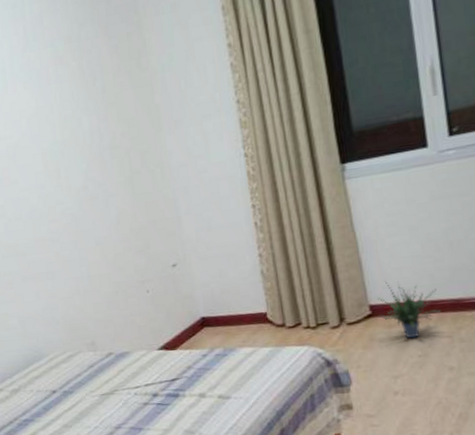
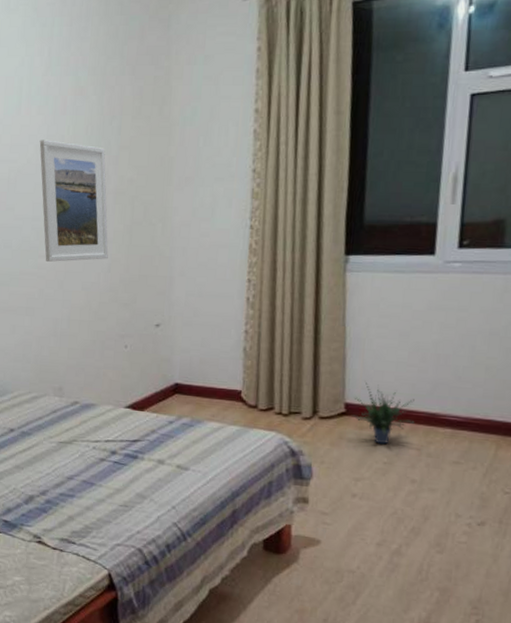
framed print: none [30,108,115,225] -> present [39,140,109,262]

